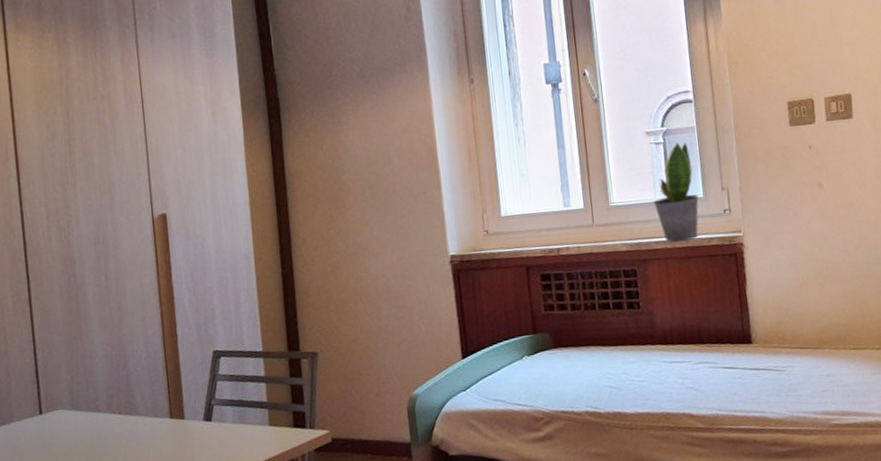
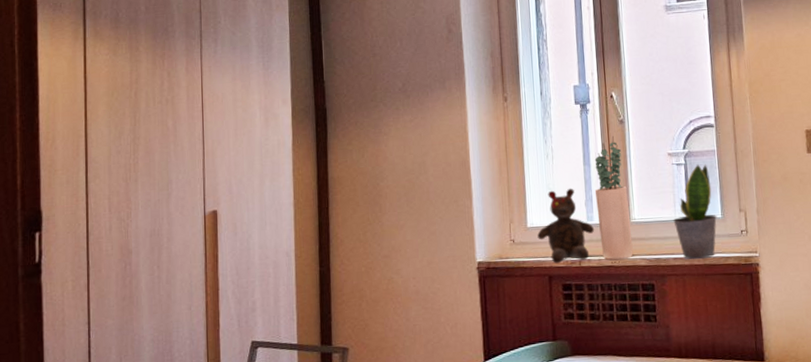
teddy bear: none [512,173,572,254] -> present [537,188,595,264]
vase: none [569,116,614,248] -> present [594,136,634,261]

